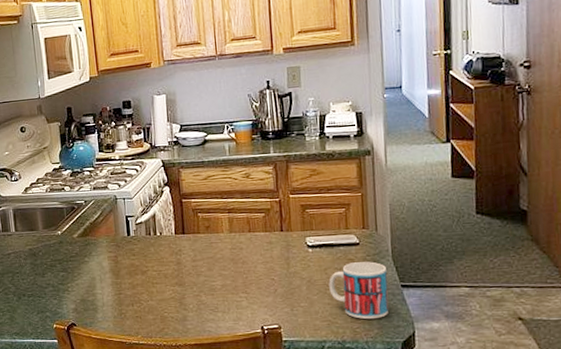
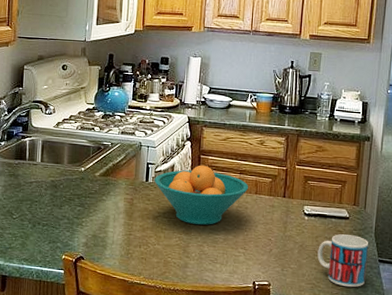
fruit bowl: none [136,209,241,275] -> present [154,165,249,225]

